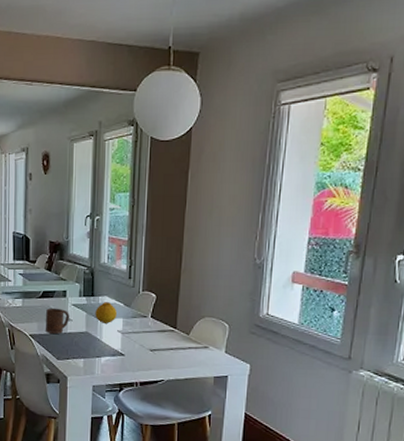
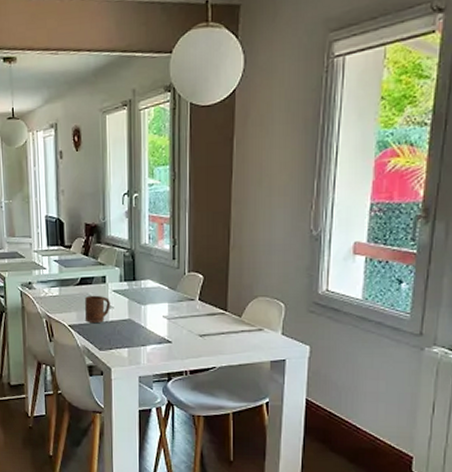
fruit: present [95,302,118,323] -> none [138,286,162,309]

